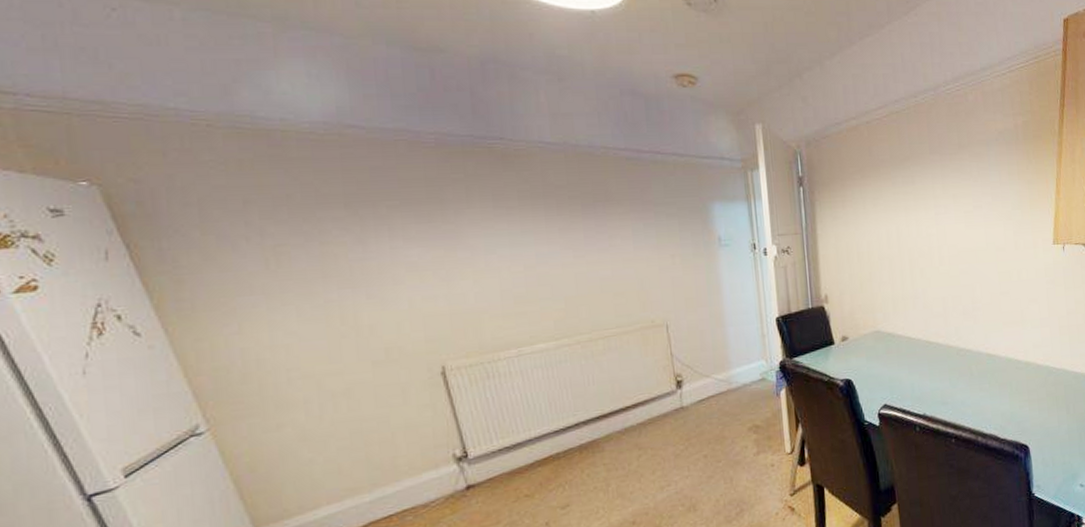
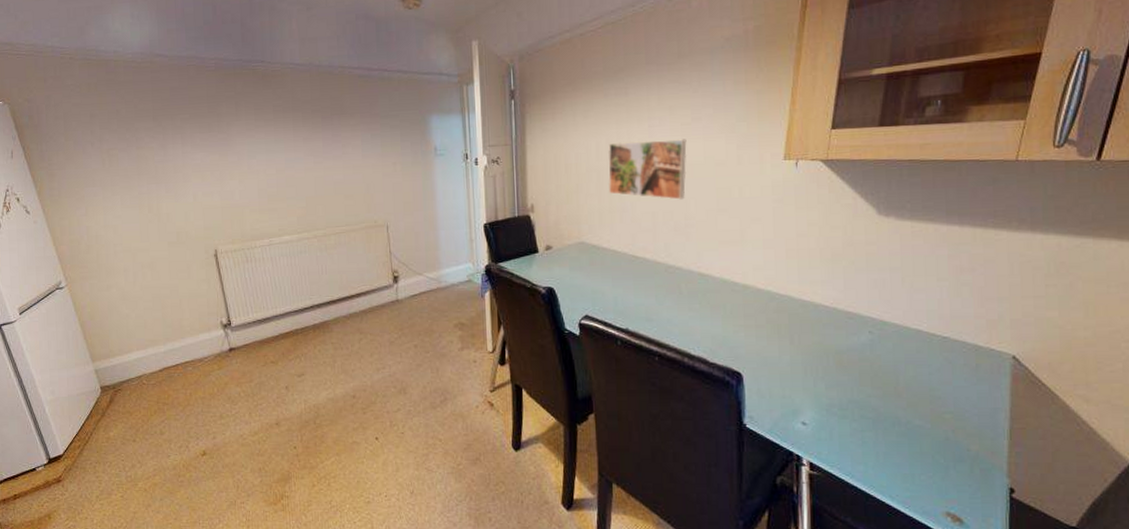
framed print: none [898,226,971,285] -> present [608,139,687,200]

